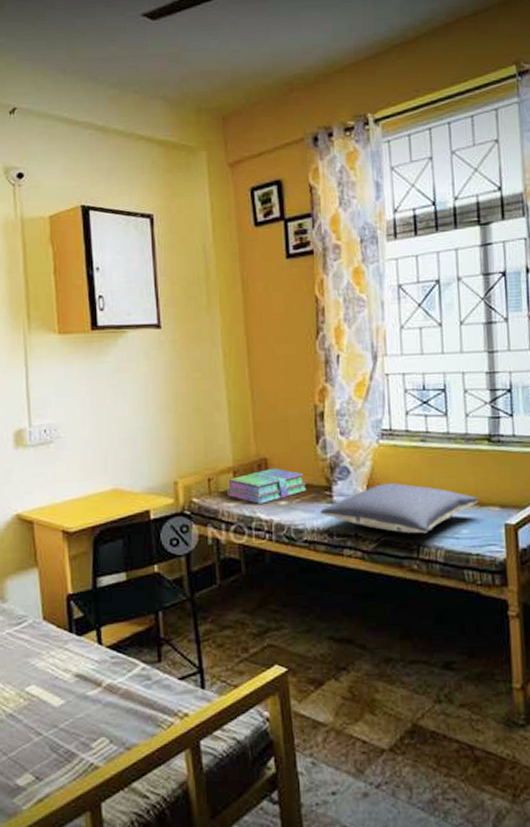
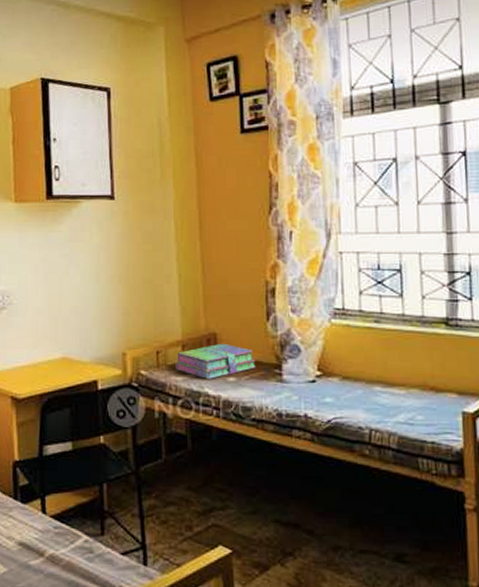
pillow: present [320,483,479,534] -> none [269,364,435,418]

